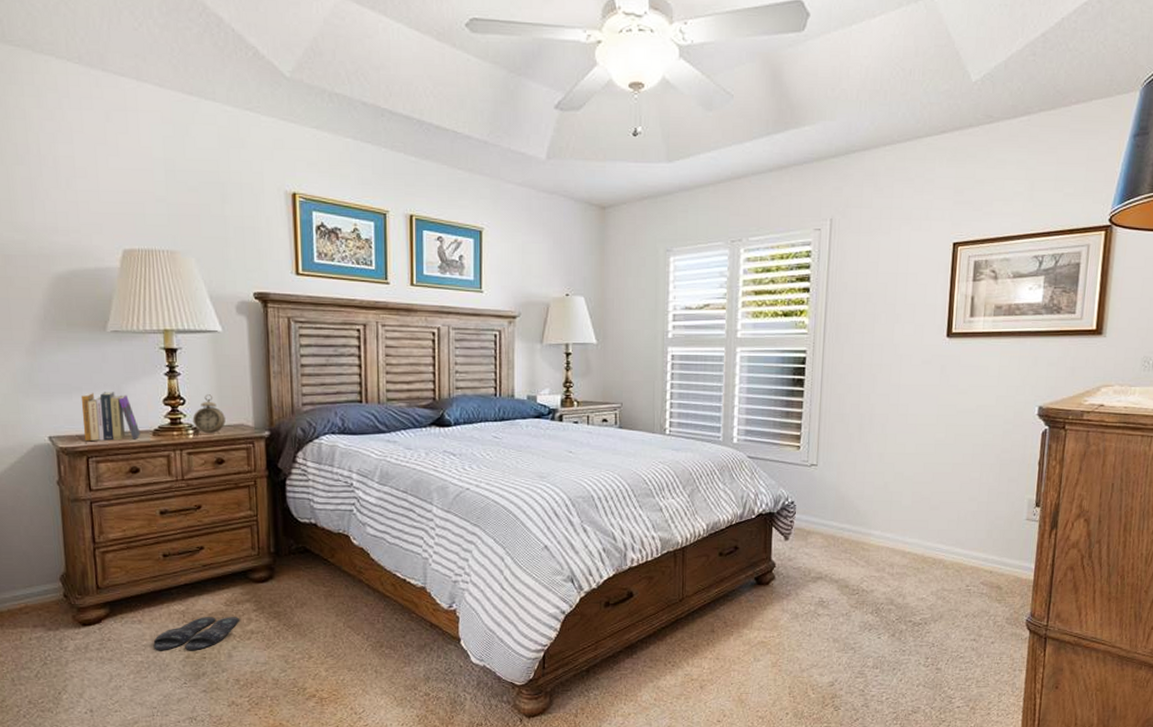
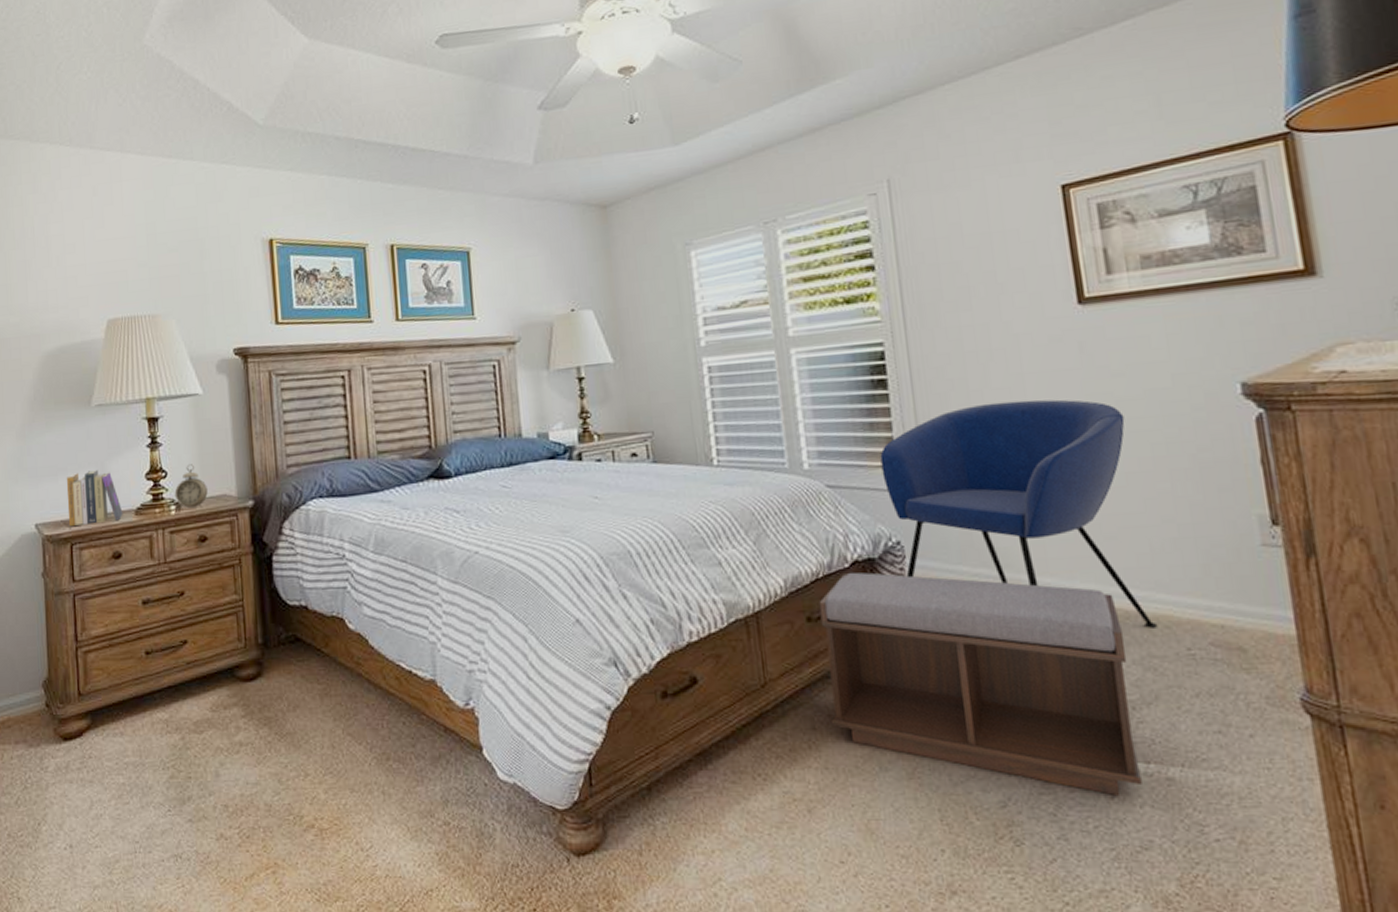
slippers: present [153,617,239,651] -> none [135,725,226,770]
bench: none [726,521,930,680] -> present [819,572,1142,797]
armchair: none [789,405,960,571] -> present [880,399,1157,628]

